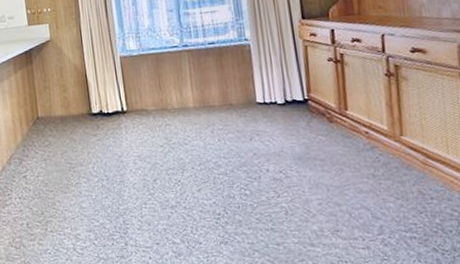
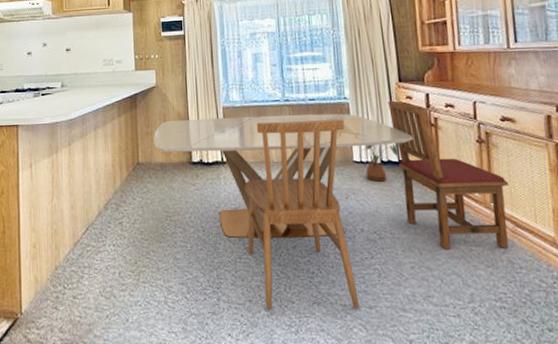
dining table: none [51,55,319,185] -> present [153,113,413,239]
dining chair: none [146,61,267,251] -> present [244,118,359,310]
house plant: none [265,83,303,122] -> present [362,144,398,182]
dining chair: none [291,38,420,185] -> present [388,100,509,250]

